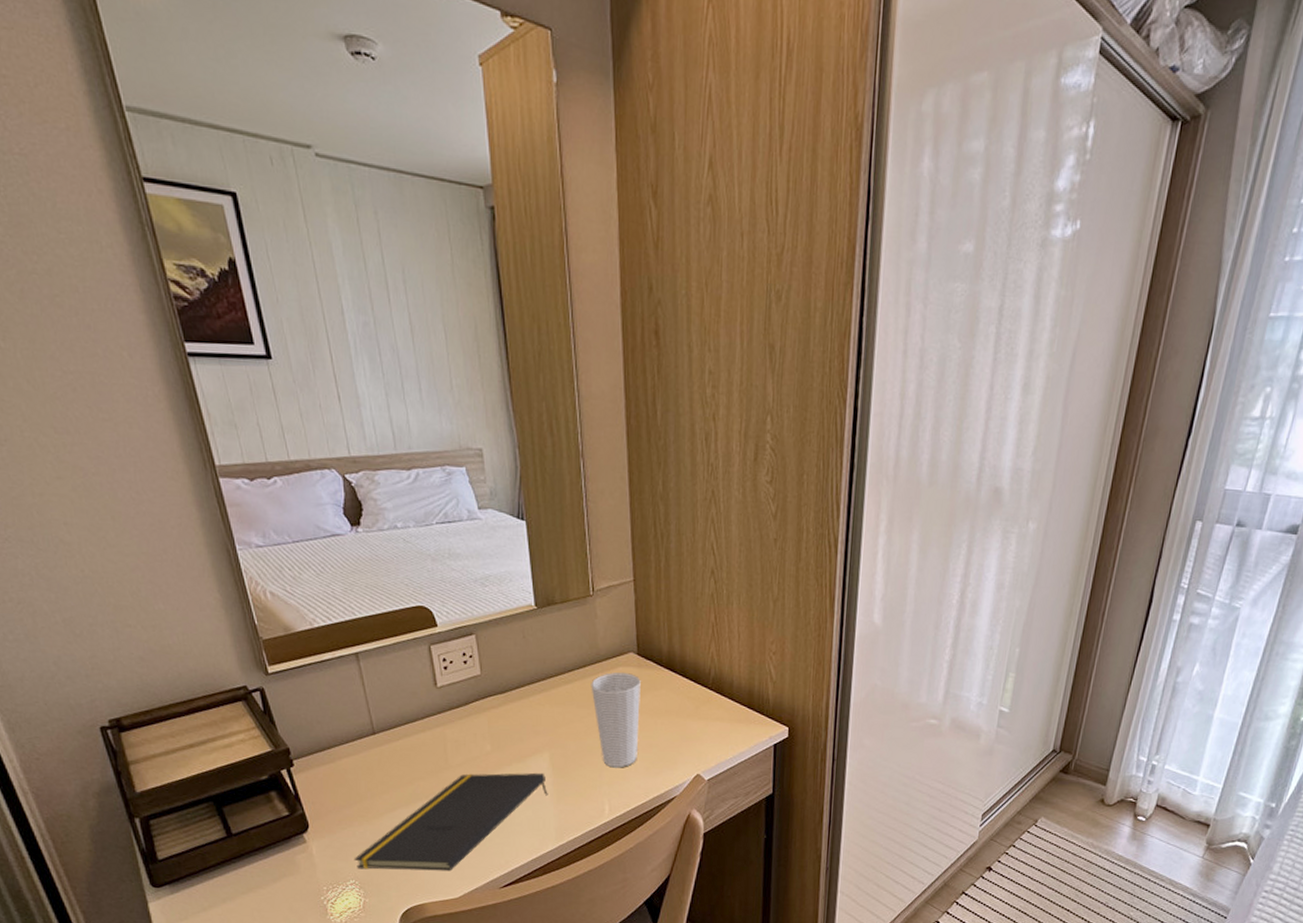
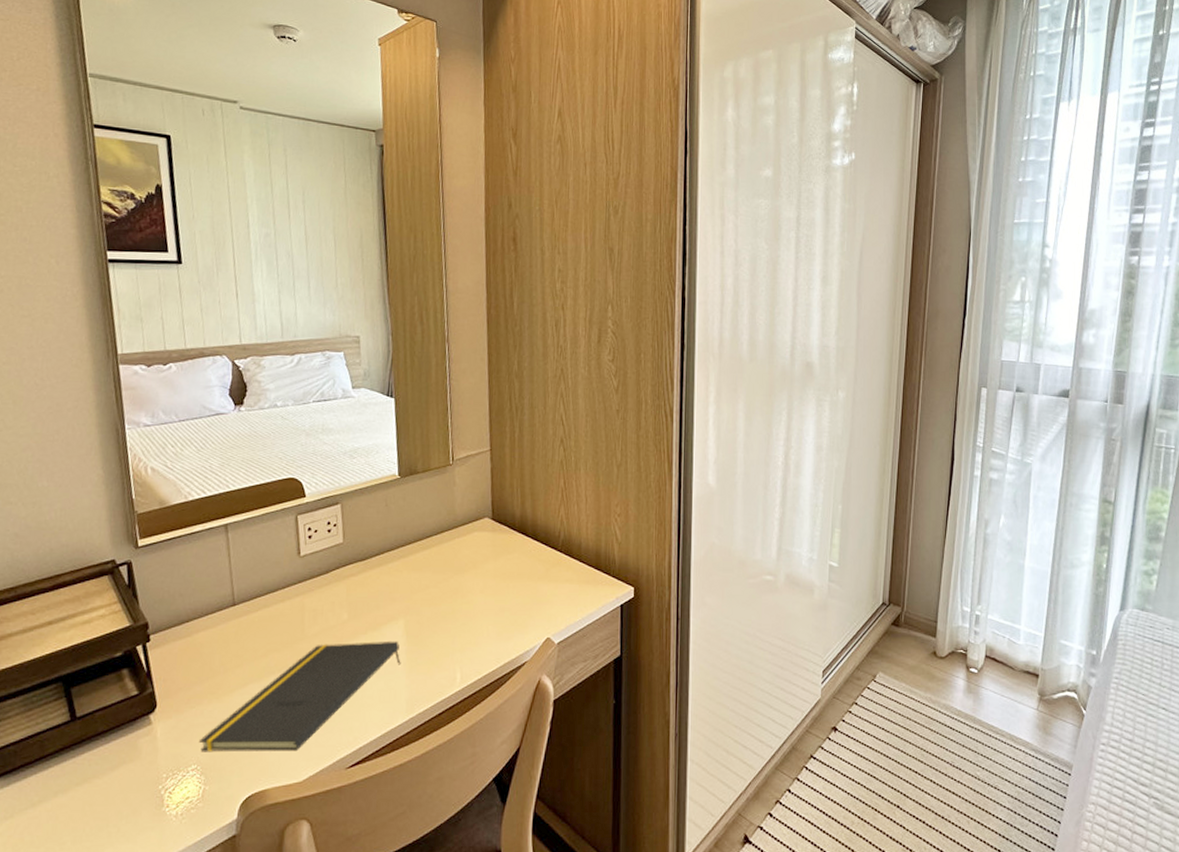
cup: present [591,672,641,768] -> none [447,537,495,634]

